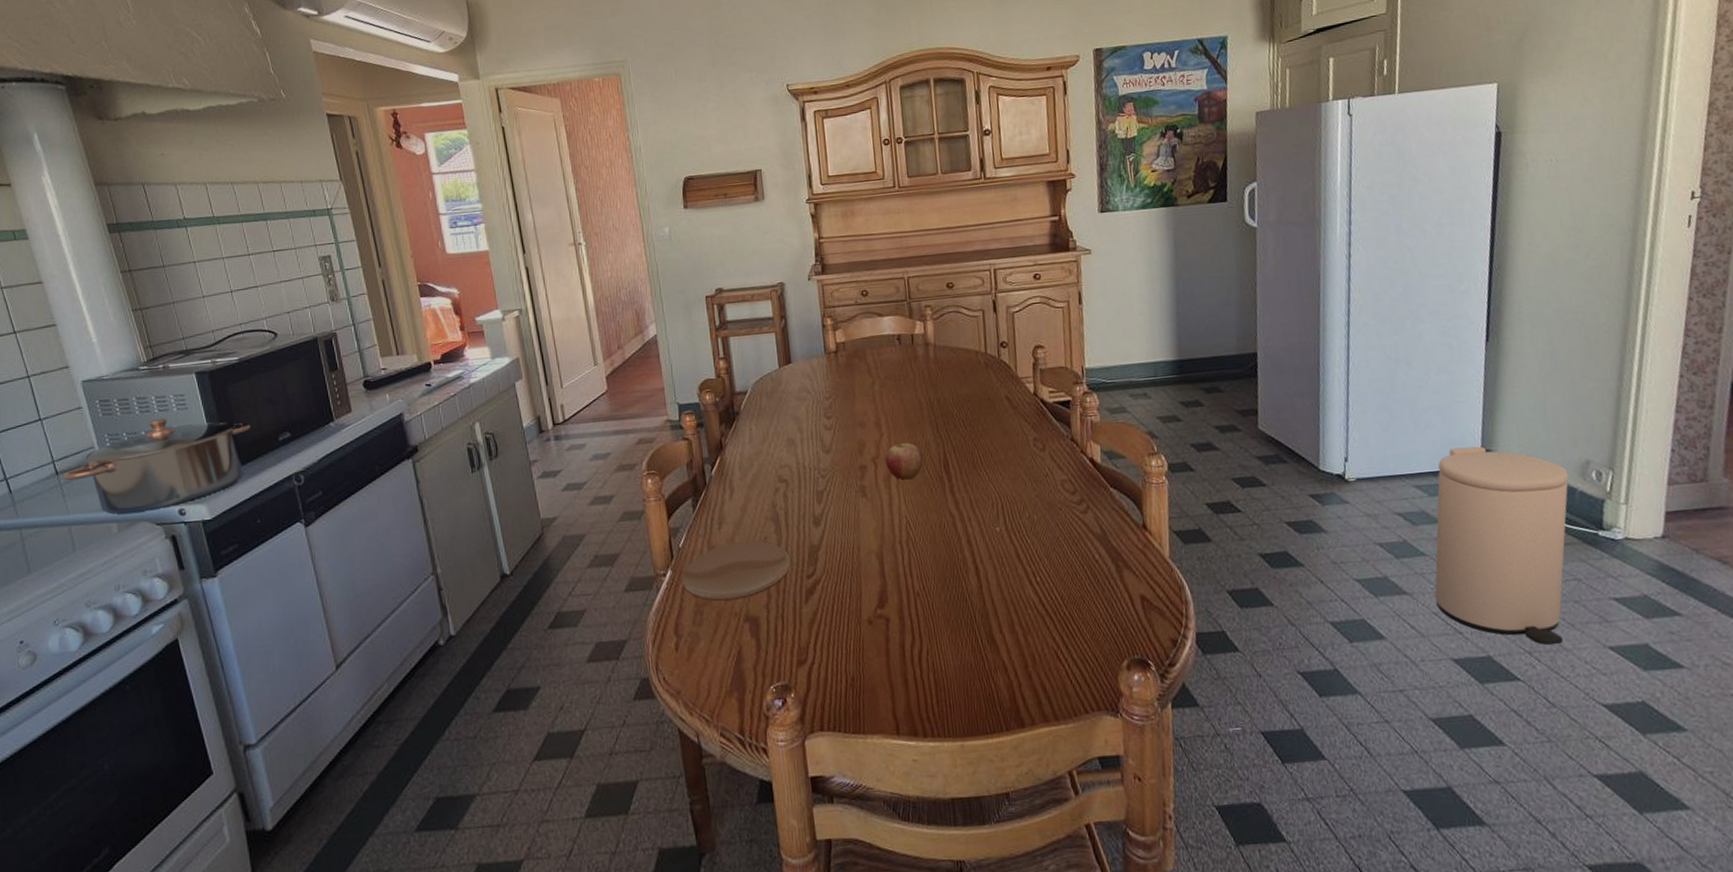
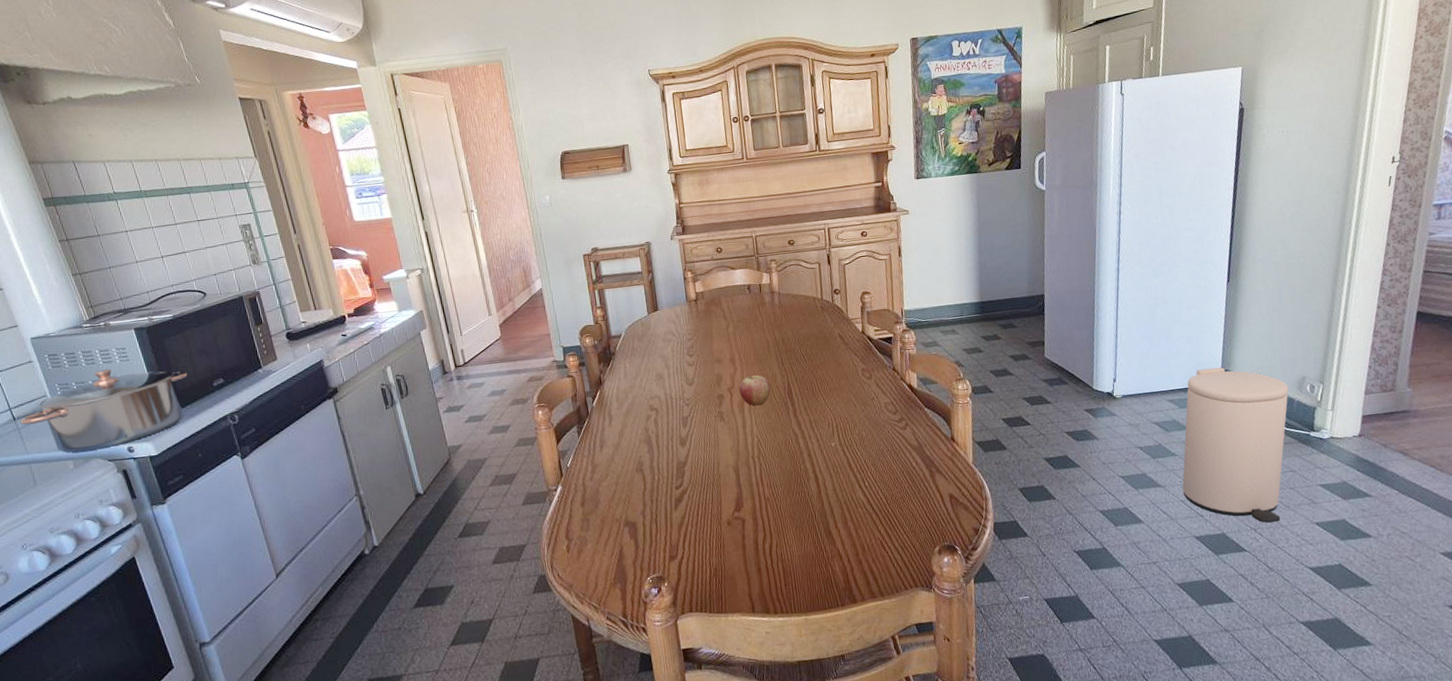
plate: present [681,540,792,601] -> none [570,459,663,510]

